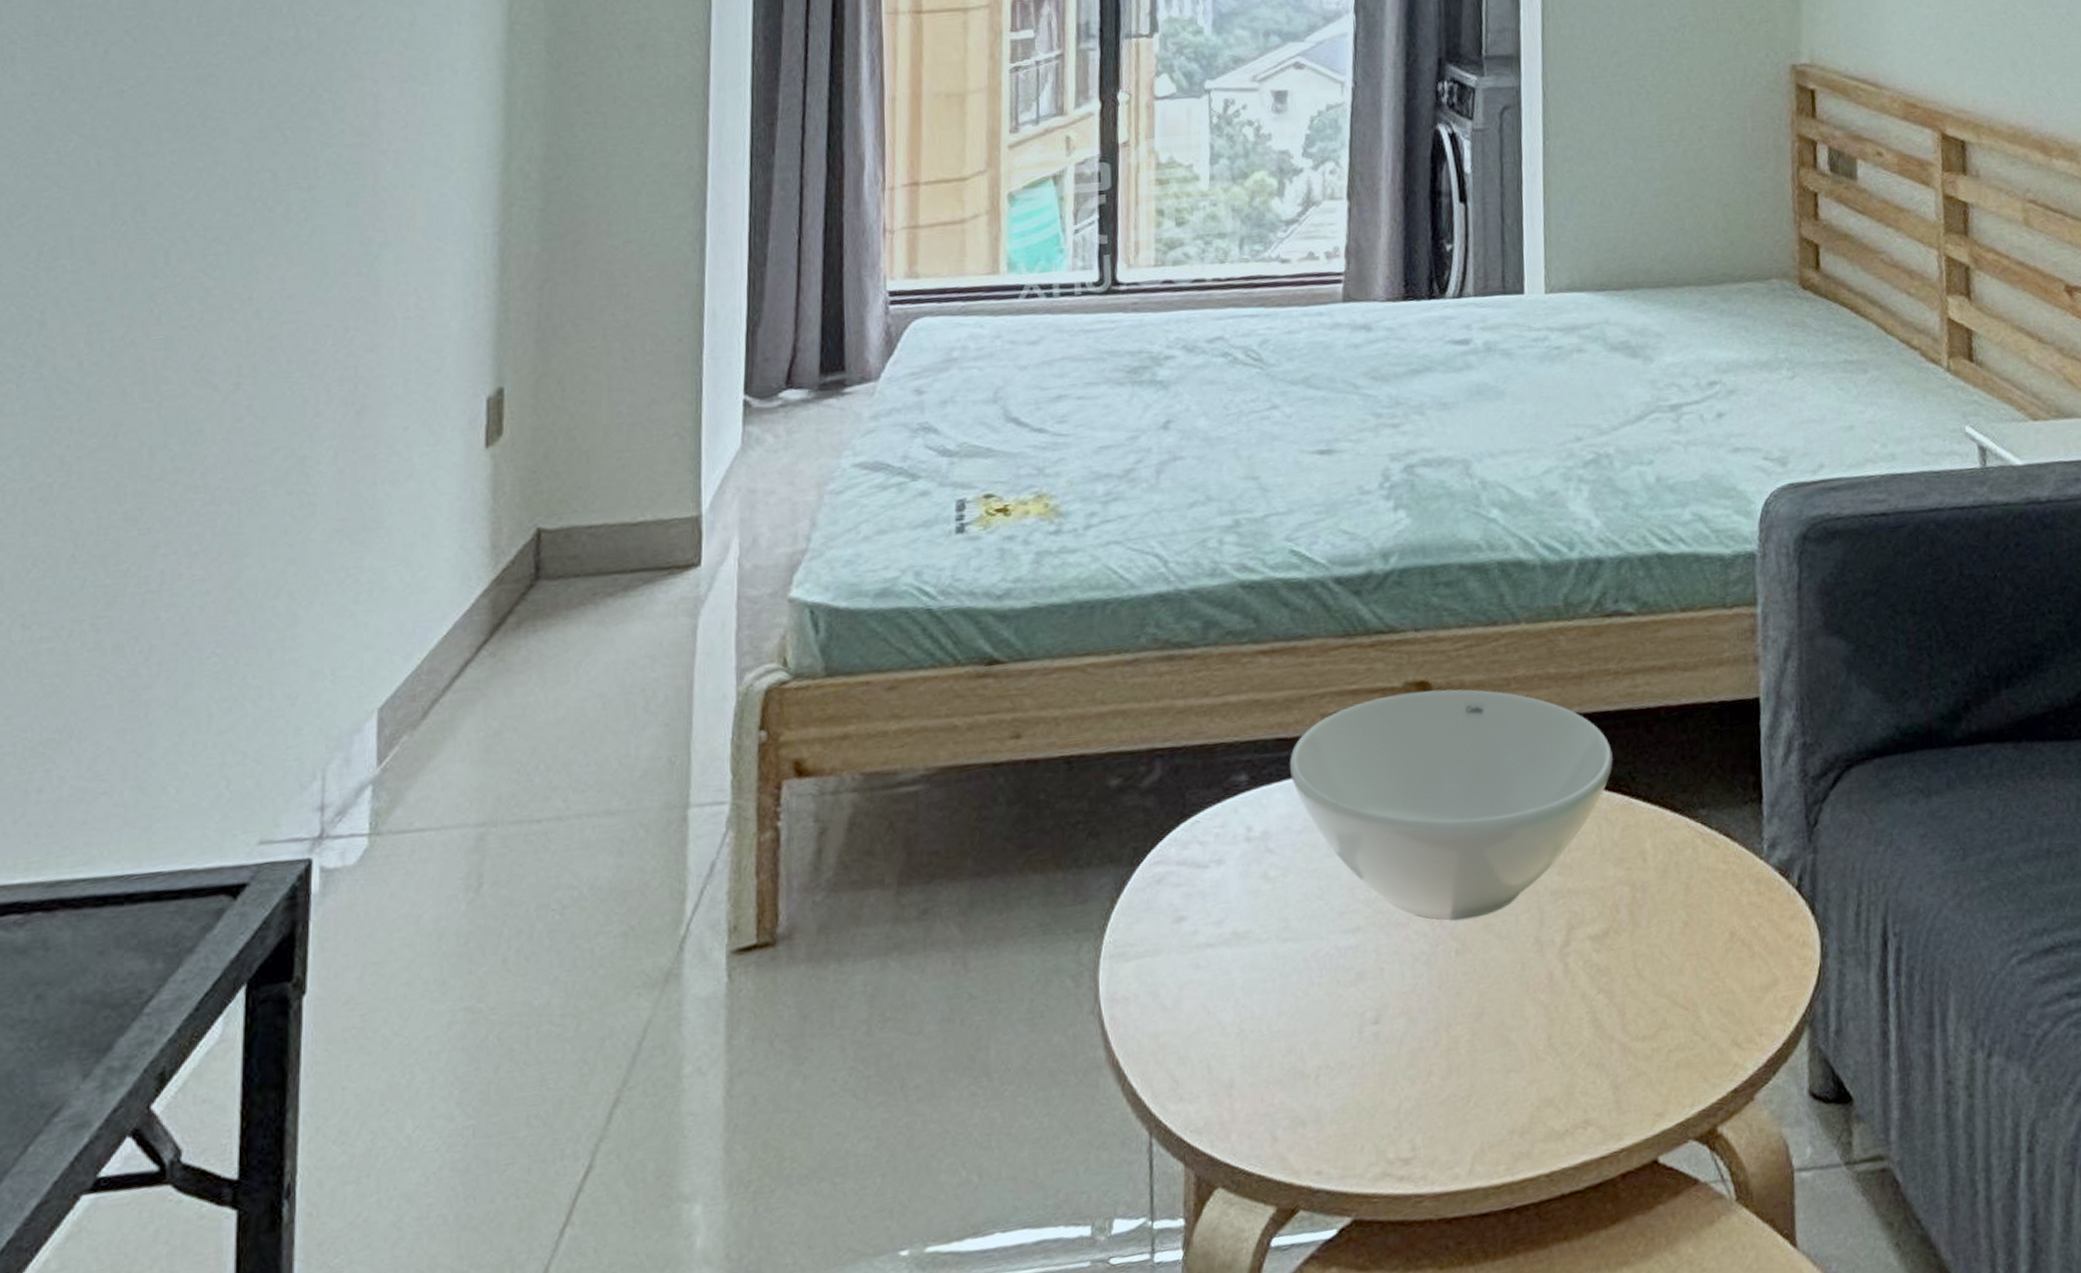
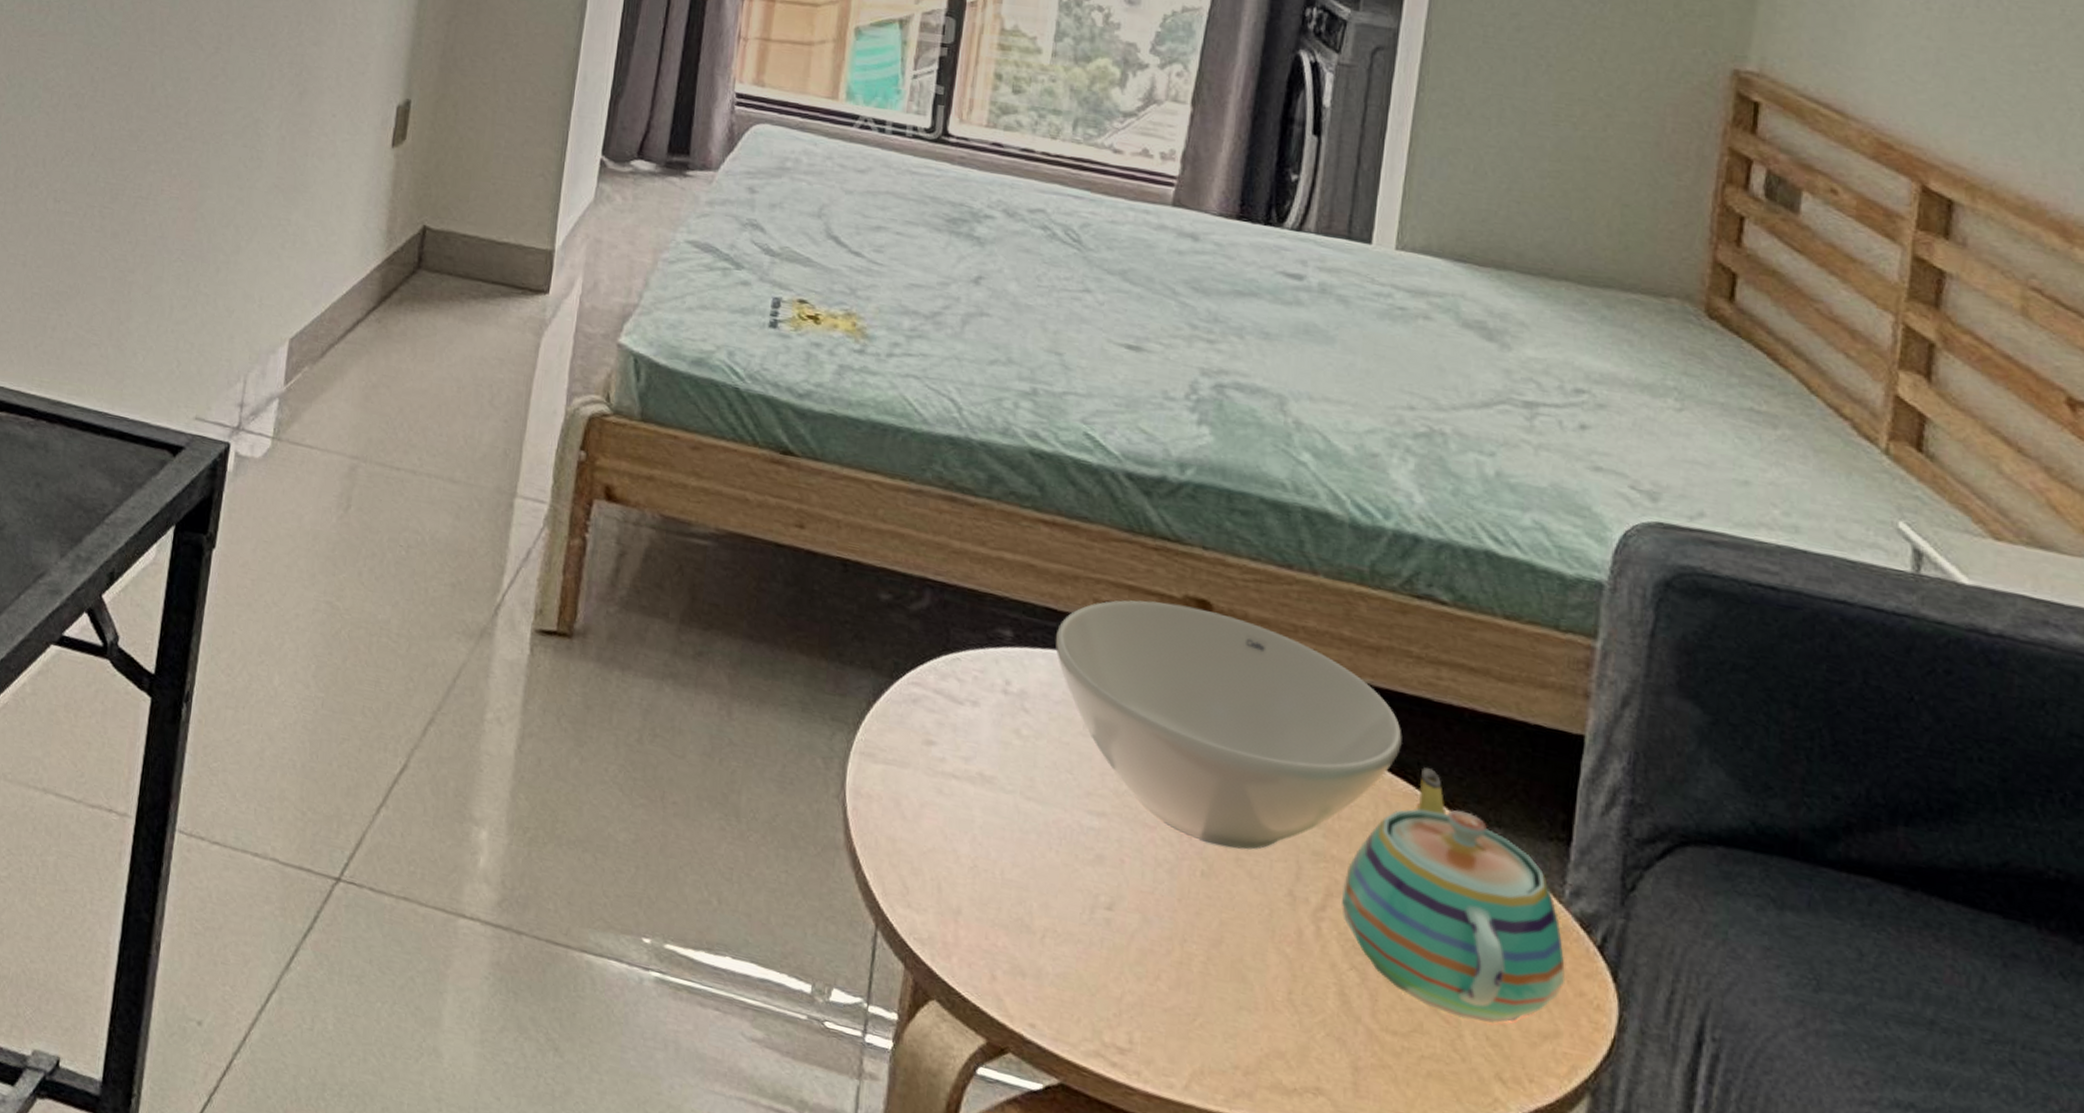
teapot: none [1580,773,1775,1002] -> present [1342,766,1566,1023]

